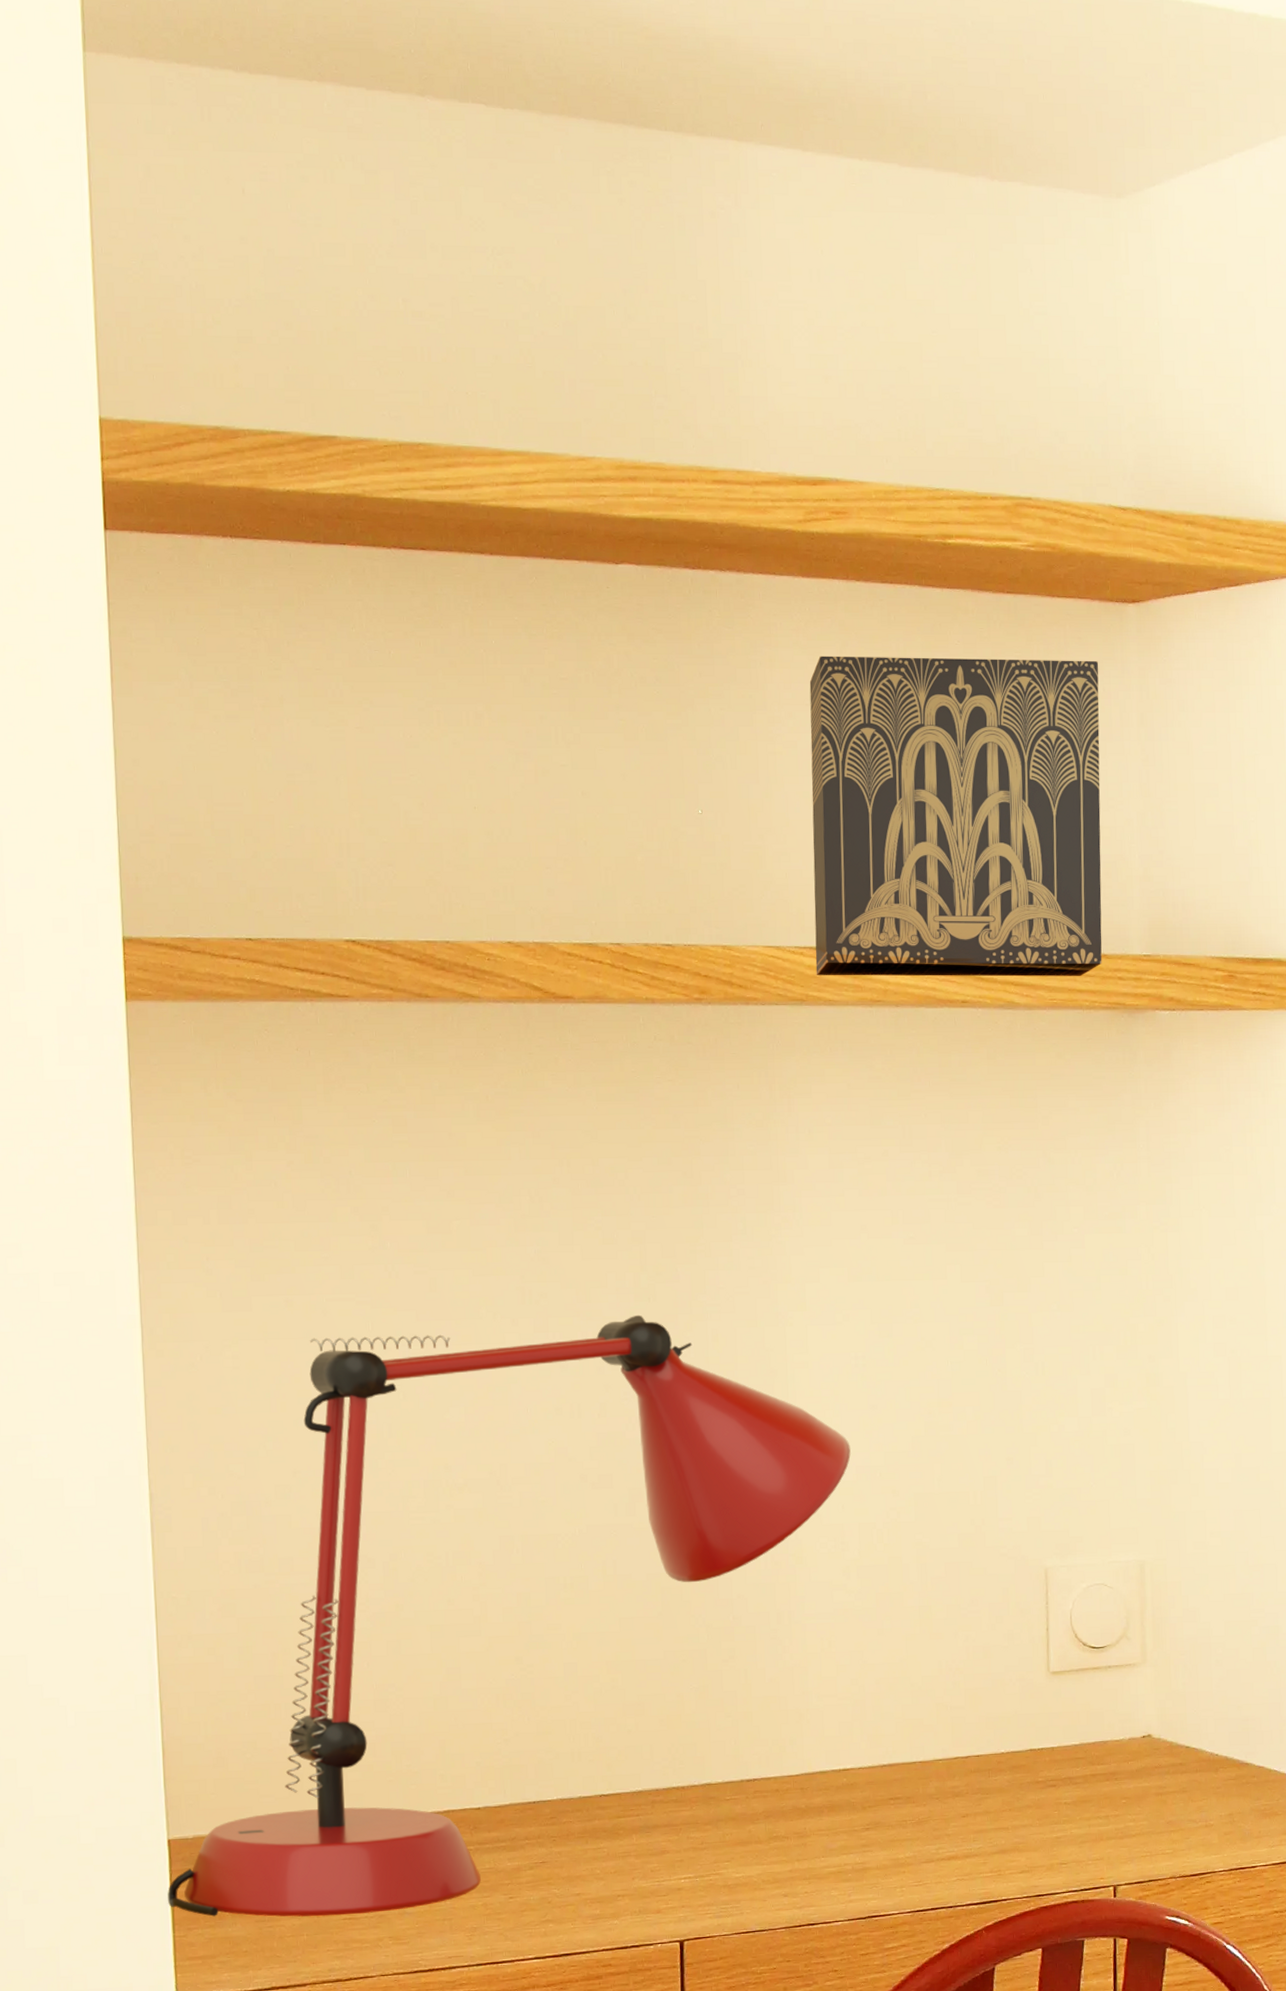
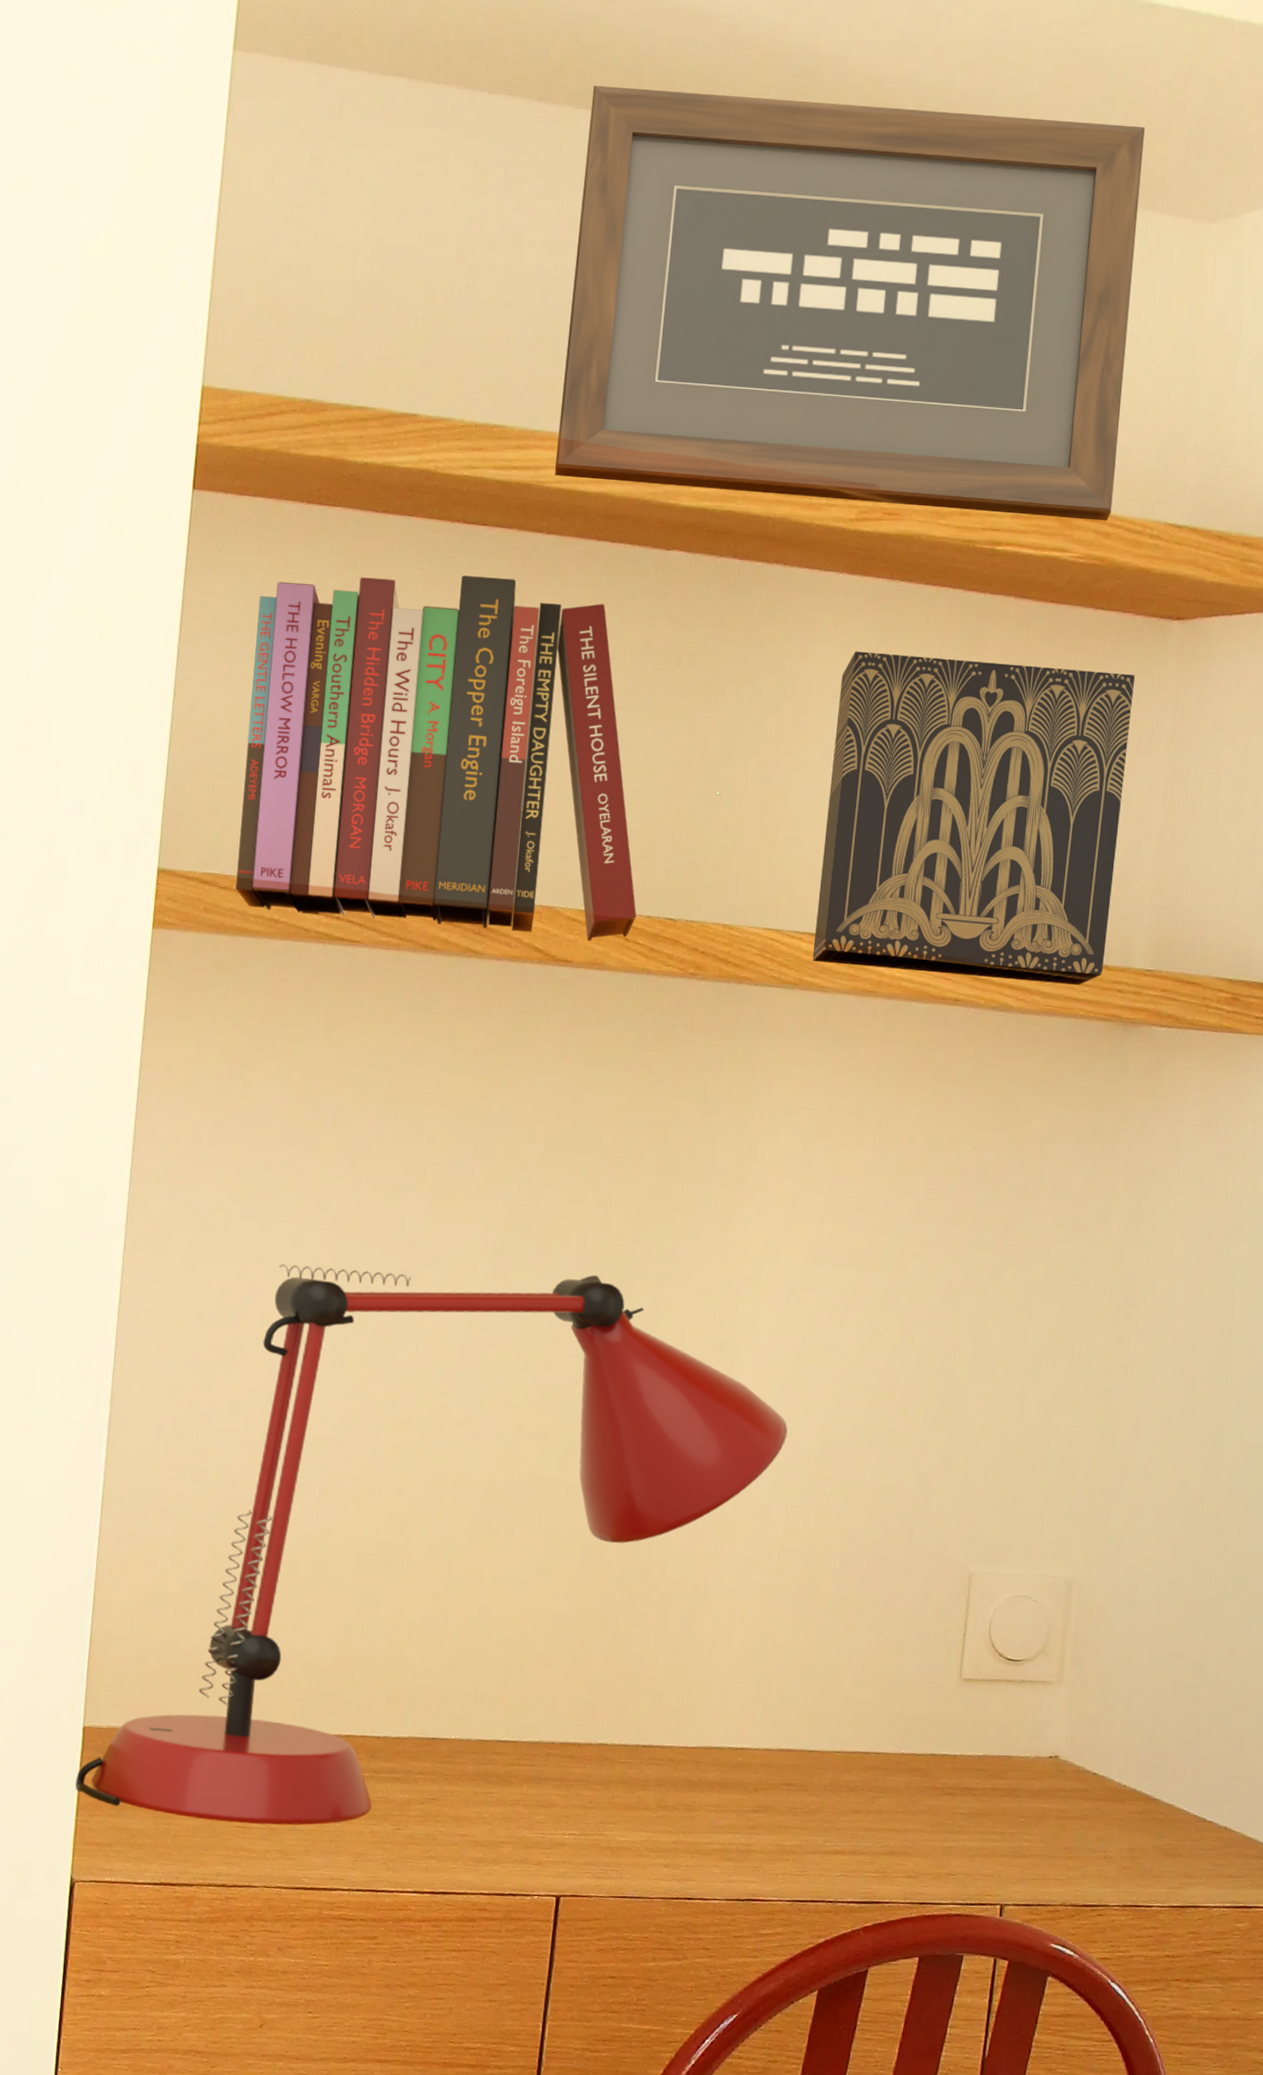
books: none [193,604,633,975] -> present [235,575,637,942]
picture frame: none [476,77,1056,508] -> present [554,85,1145,521]

